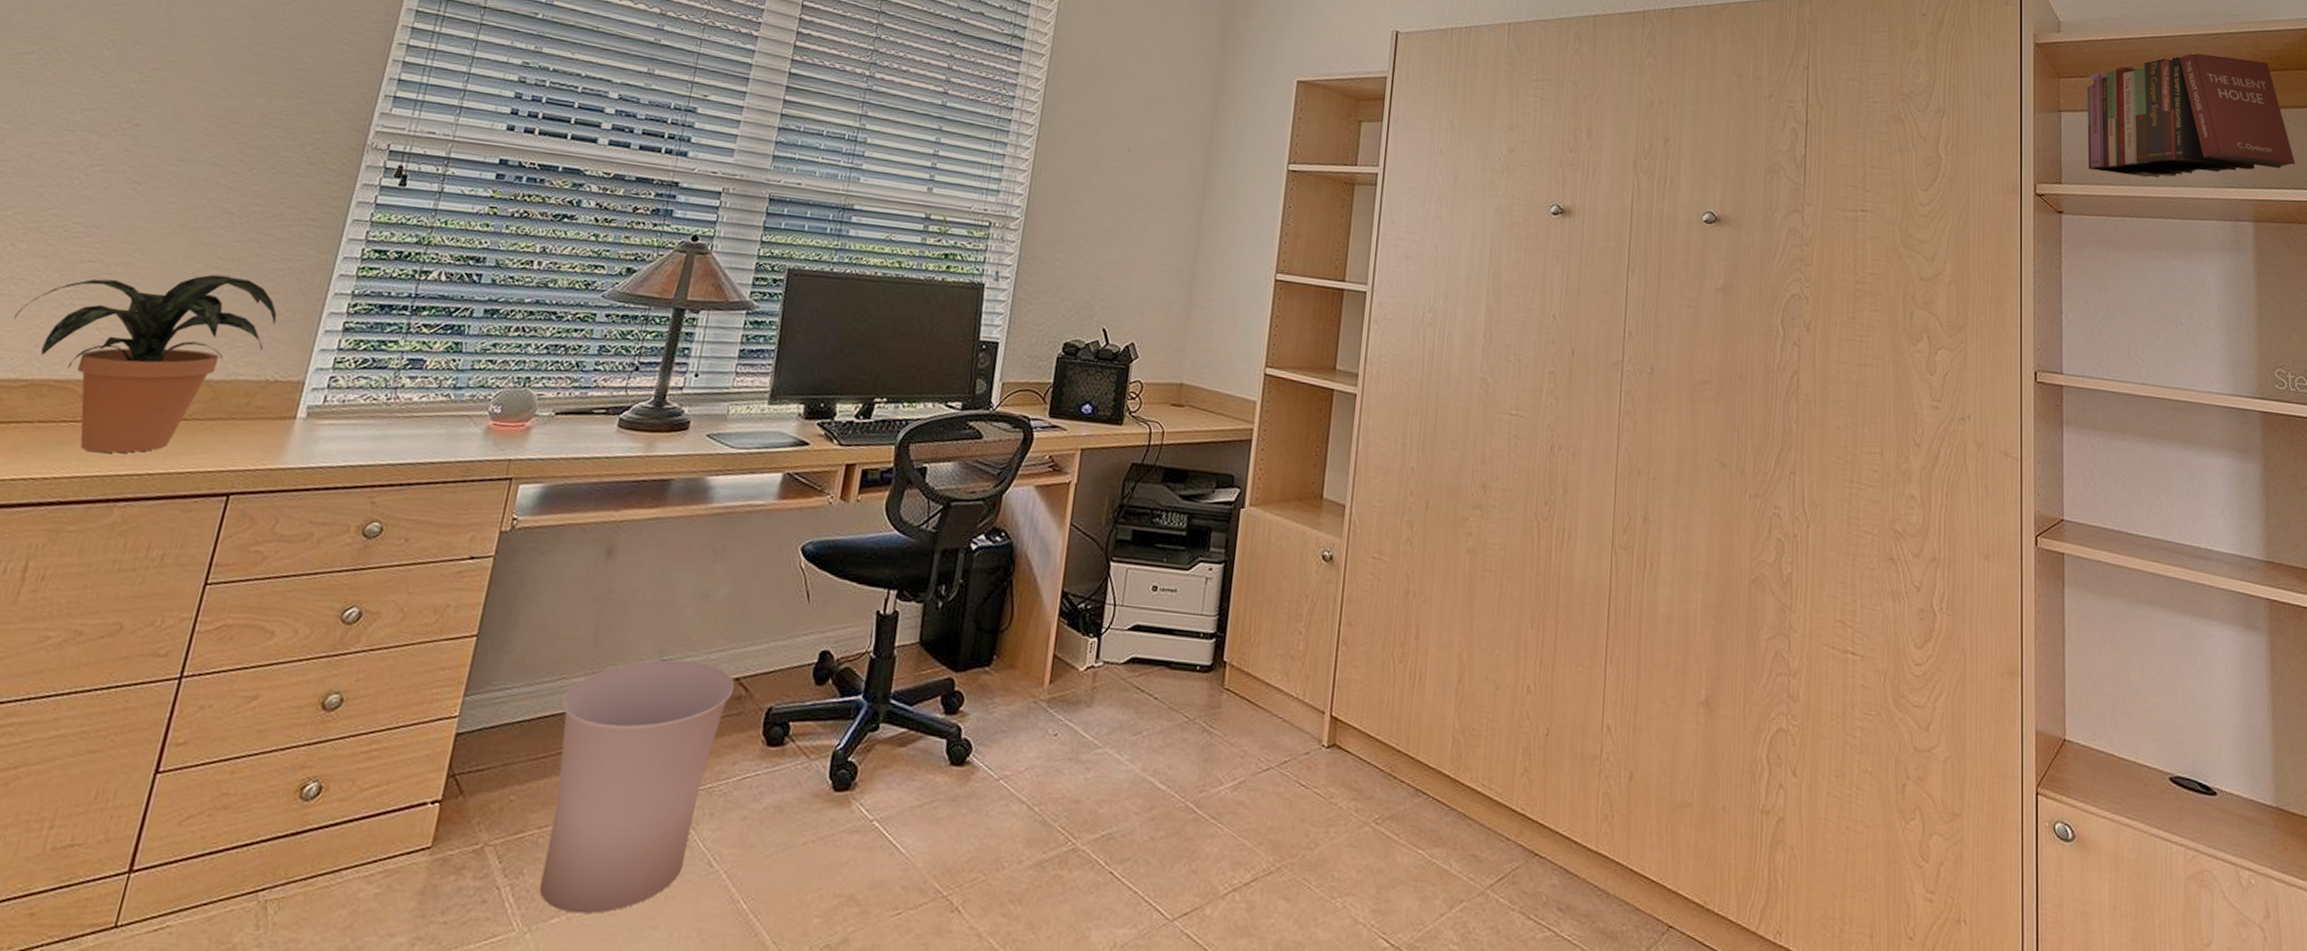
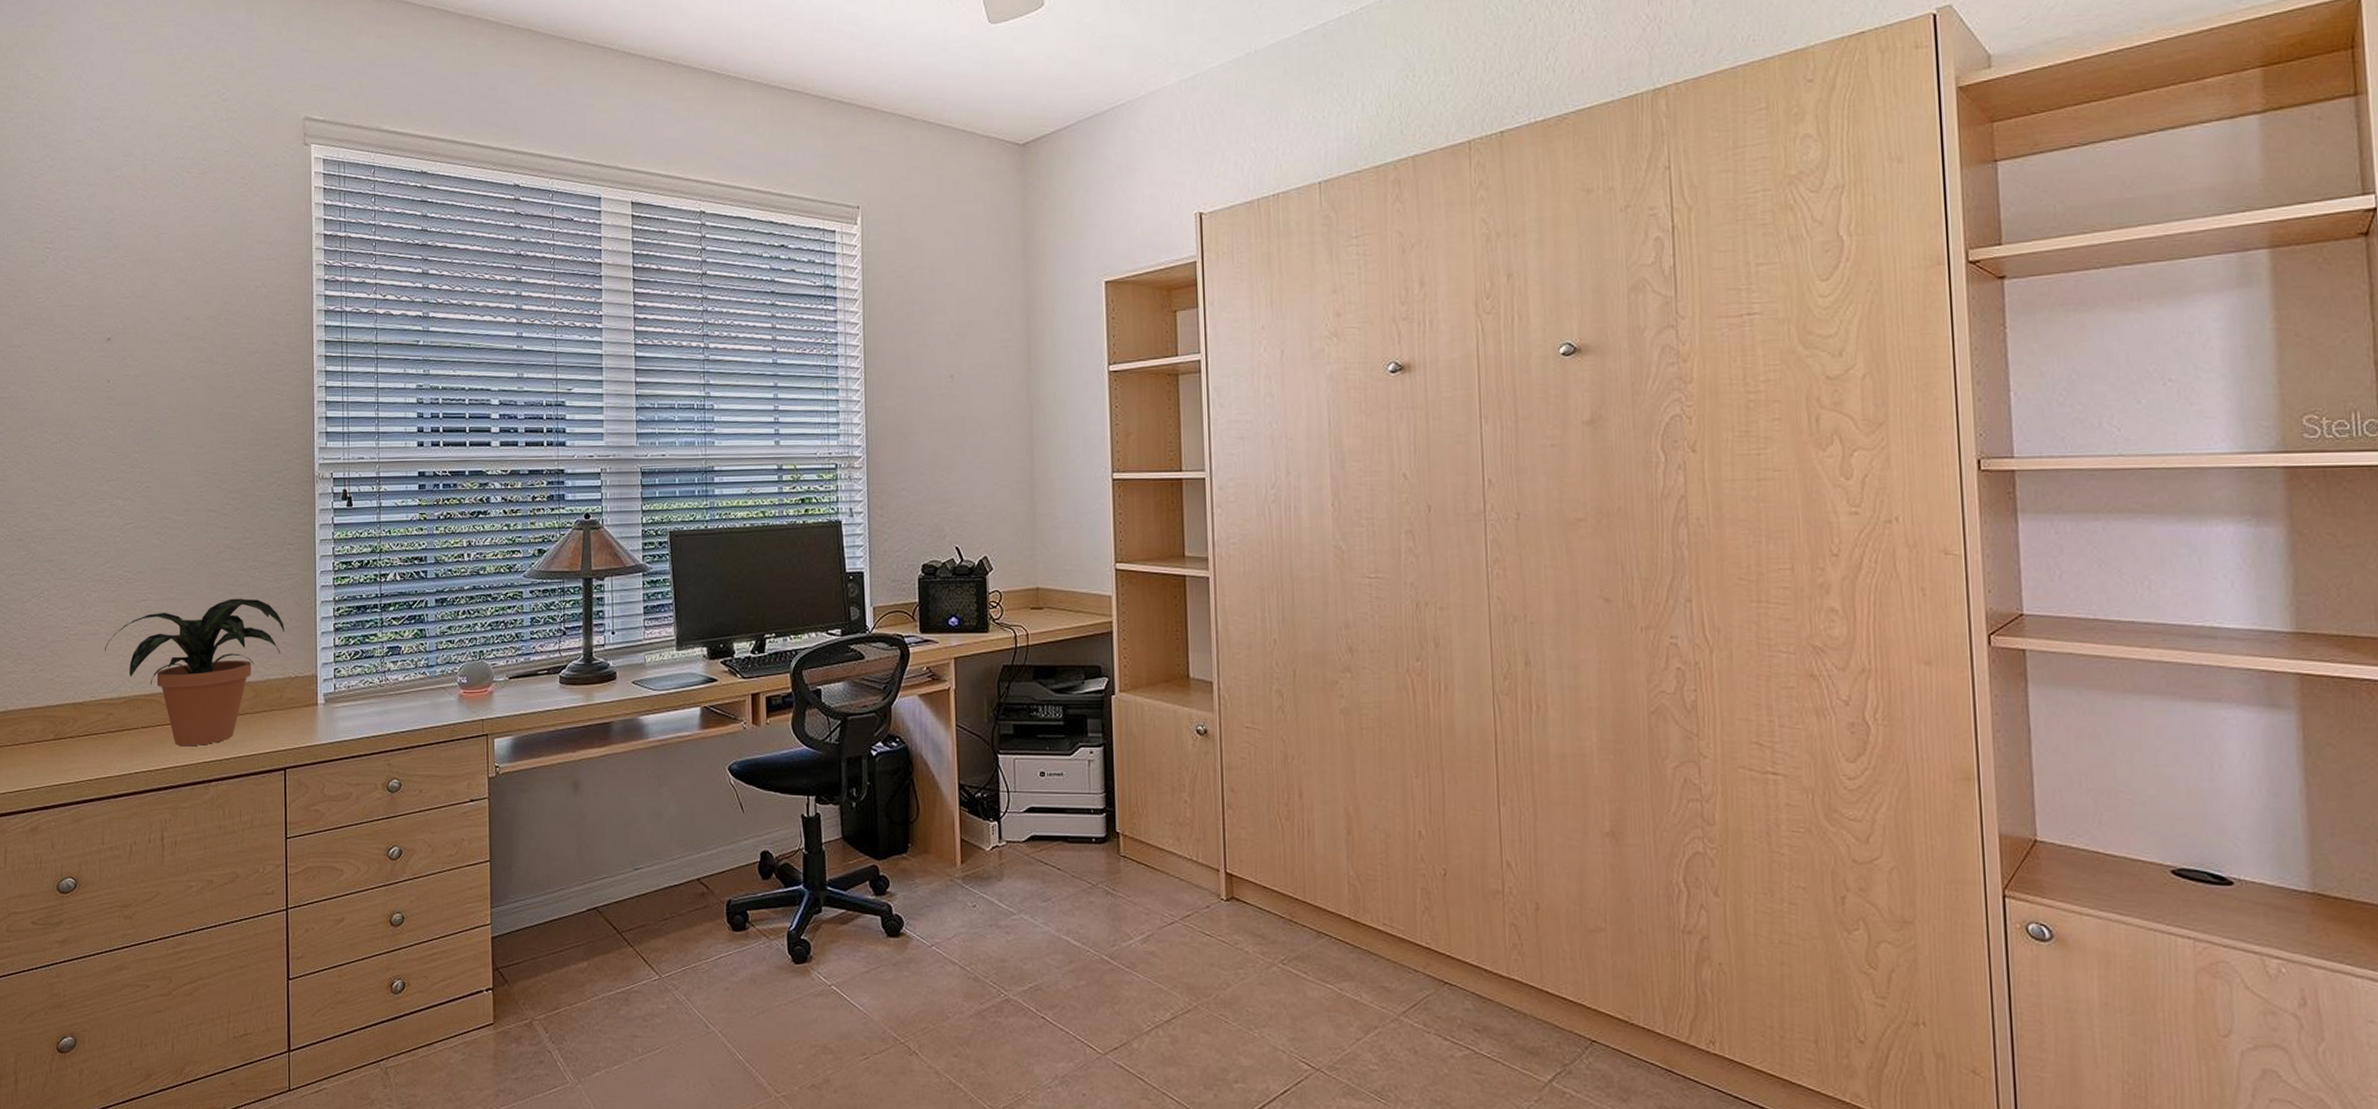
waste bin: present [539,659,735,914] -> none [565,867,697,1068]
books: present [2087,52,2296,178] -> none [2030,51,2329,223]

